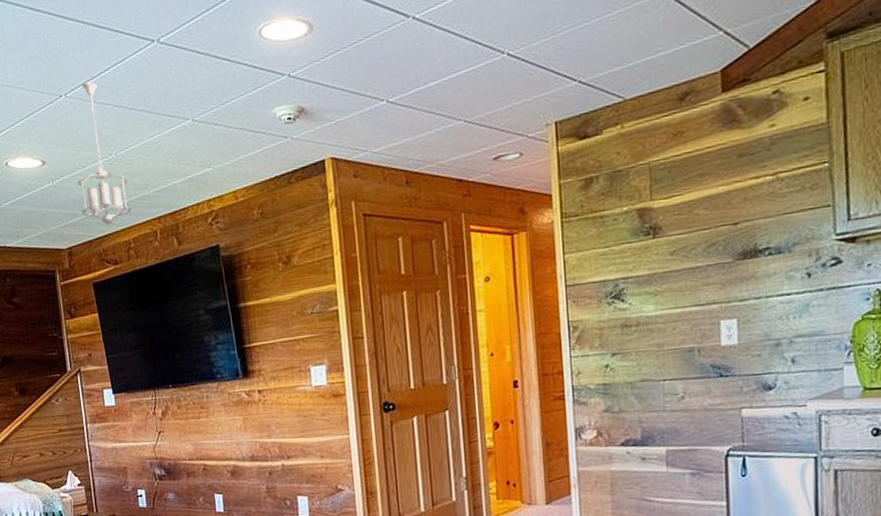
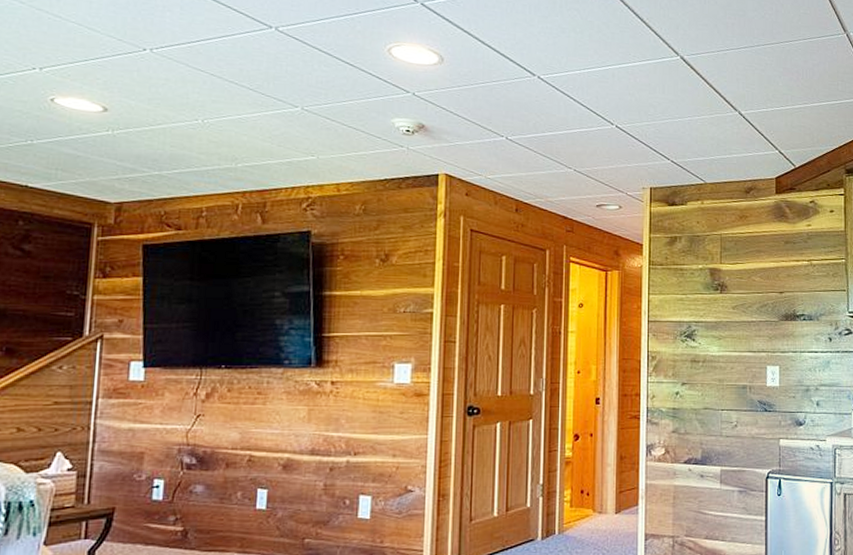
pendant light: present [77,81,132,226] -> none [144,44,212,189]

